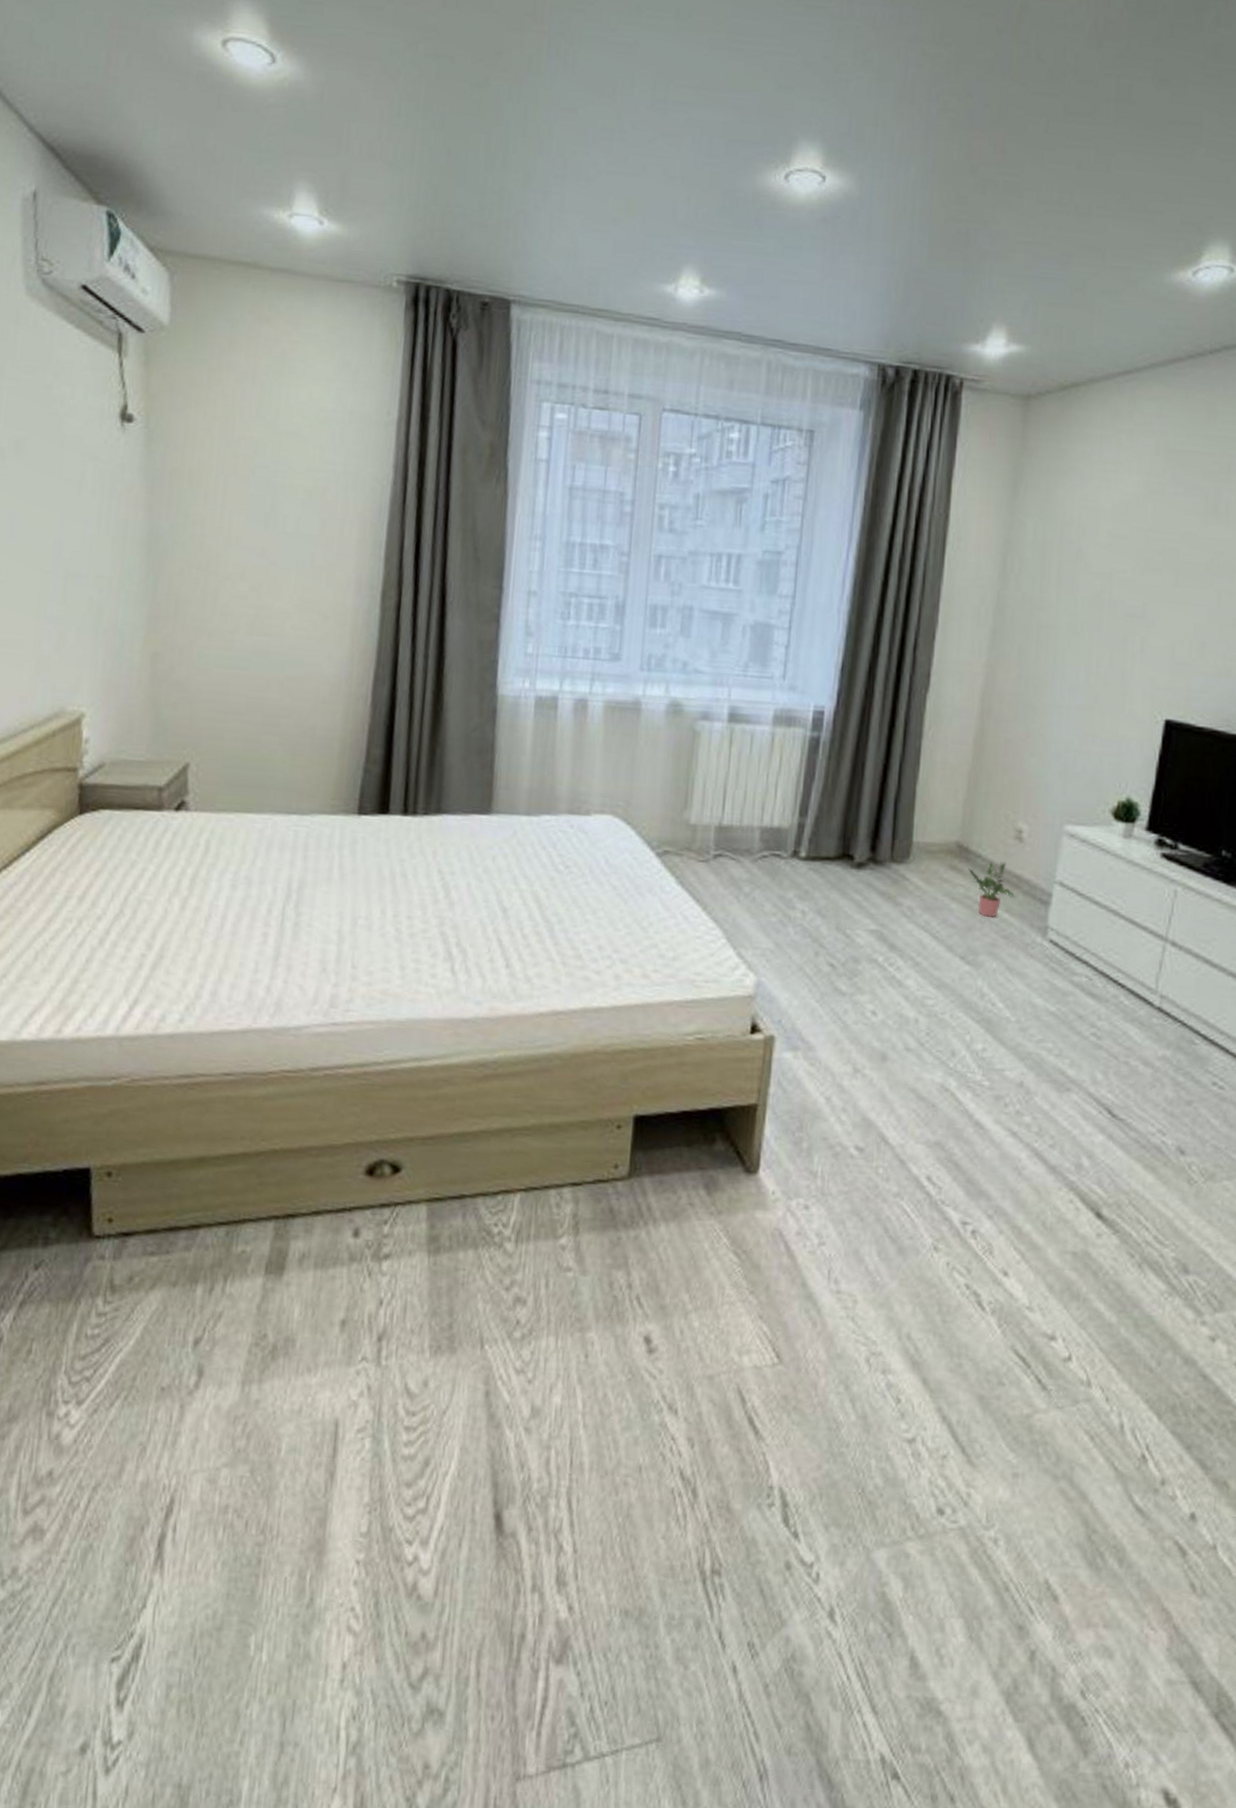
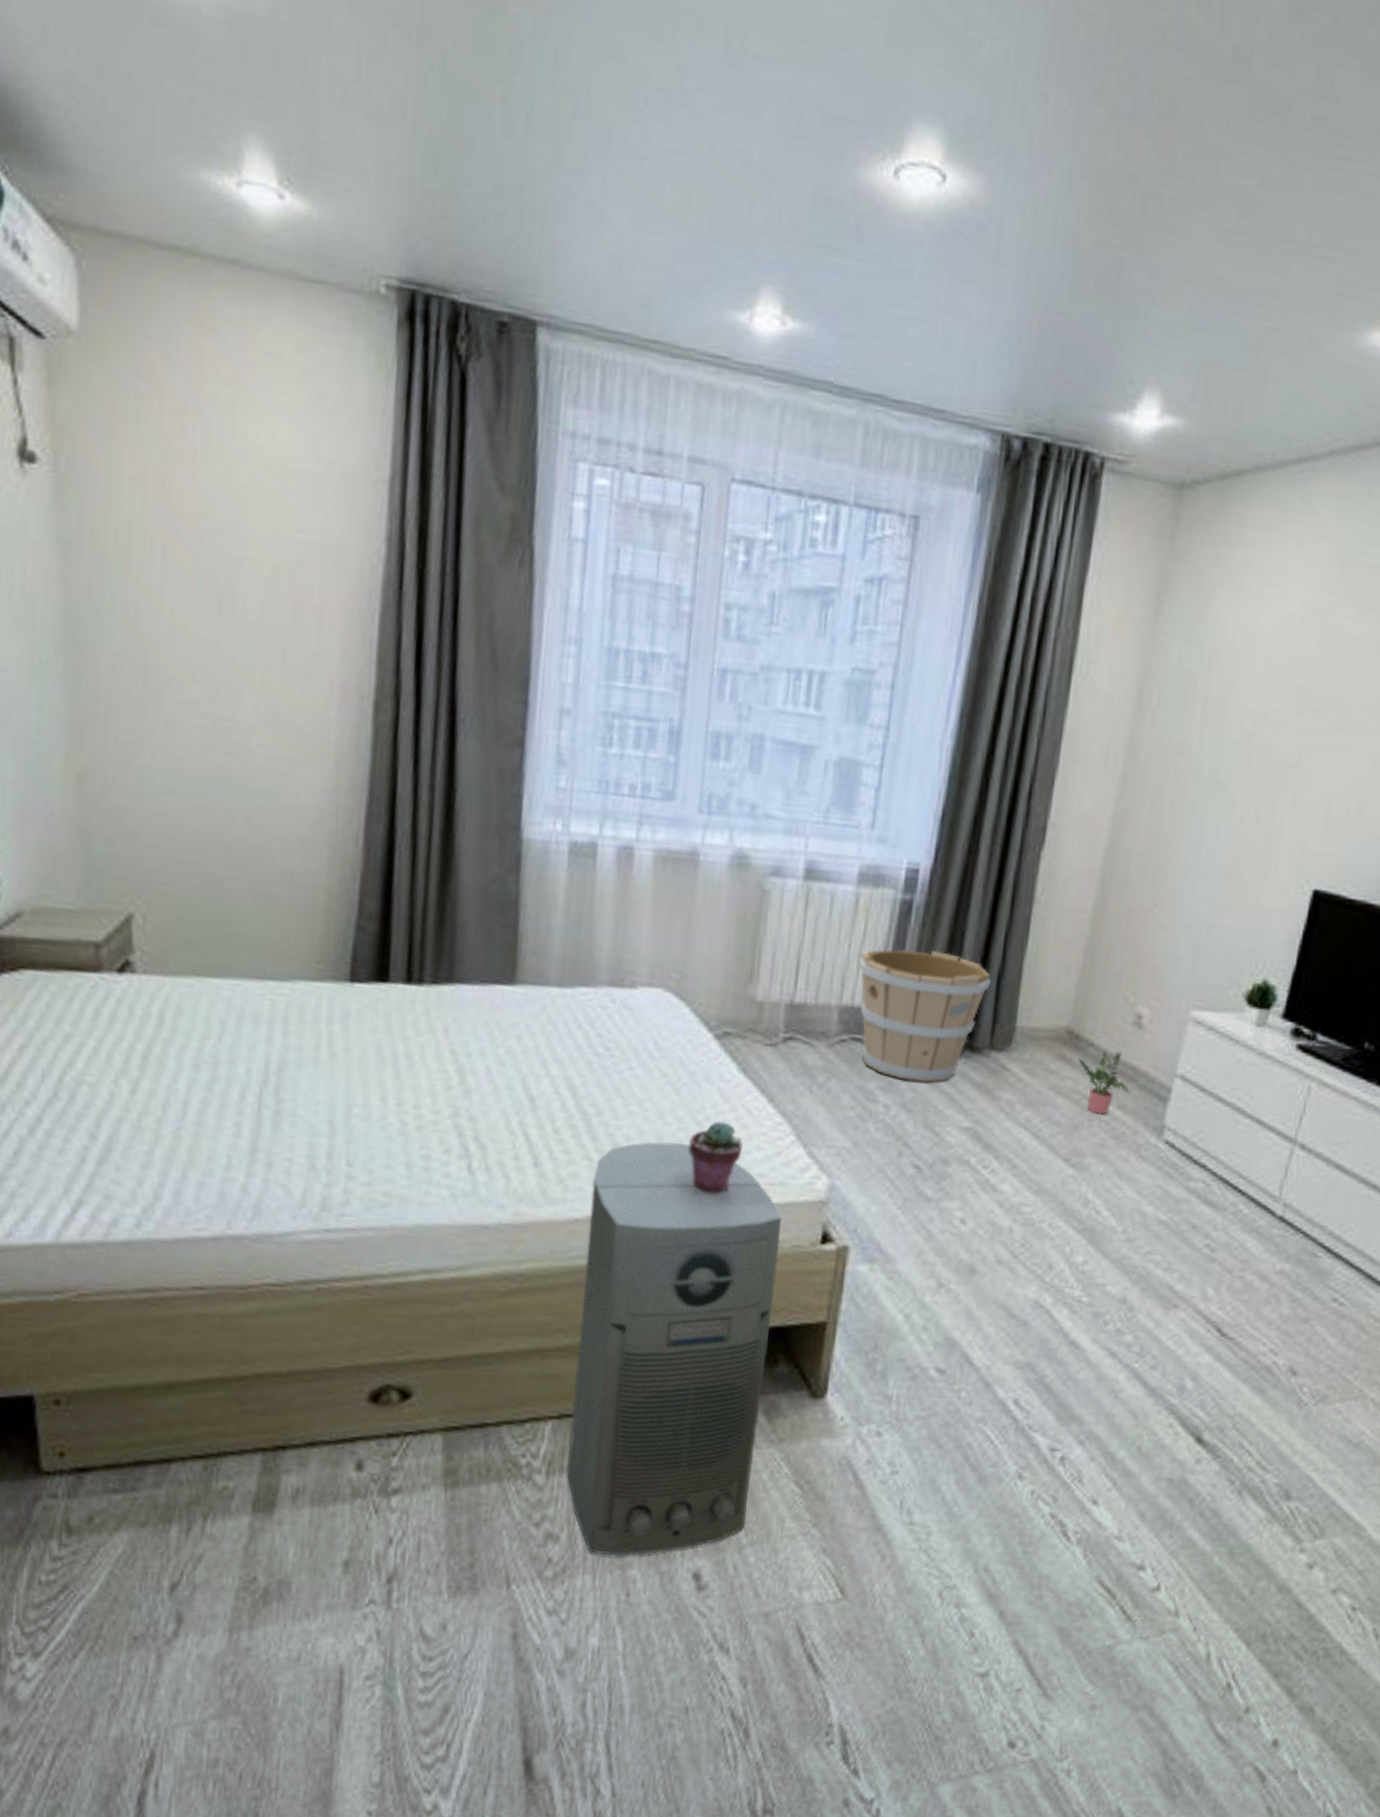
air purifier: none [533,945,716,1320] -> present [566,1141,781,1556]
potted succulent: none [635,927,682,990] -> present [688,1121,744,1194]
wooden bucket: none [775,778,889,892] -> present [858,949,991,1083]

